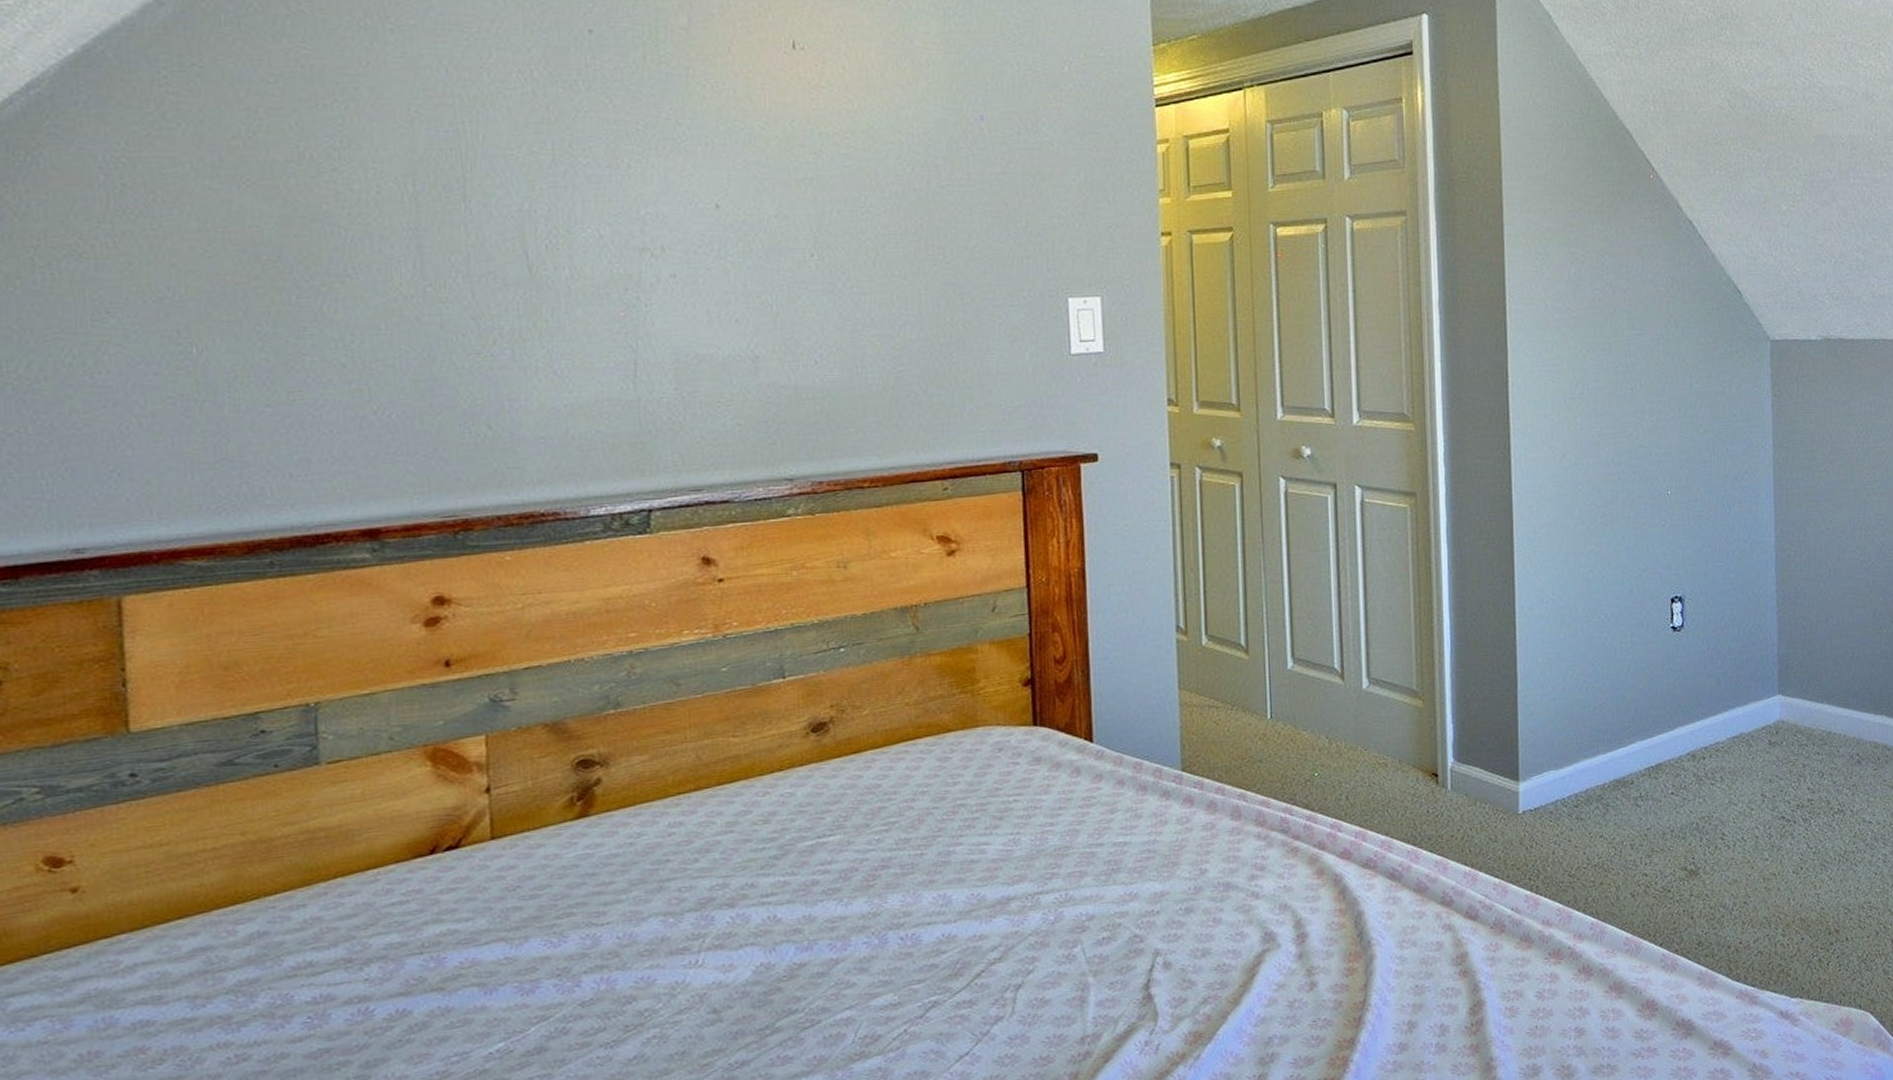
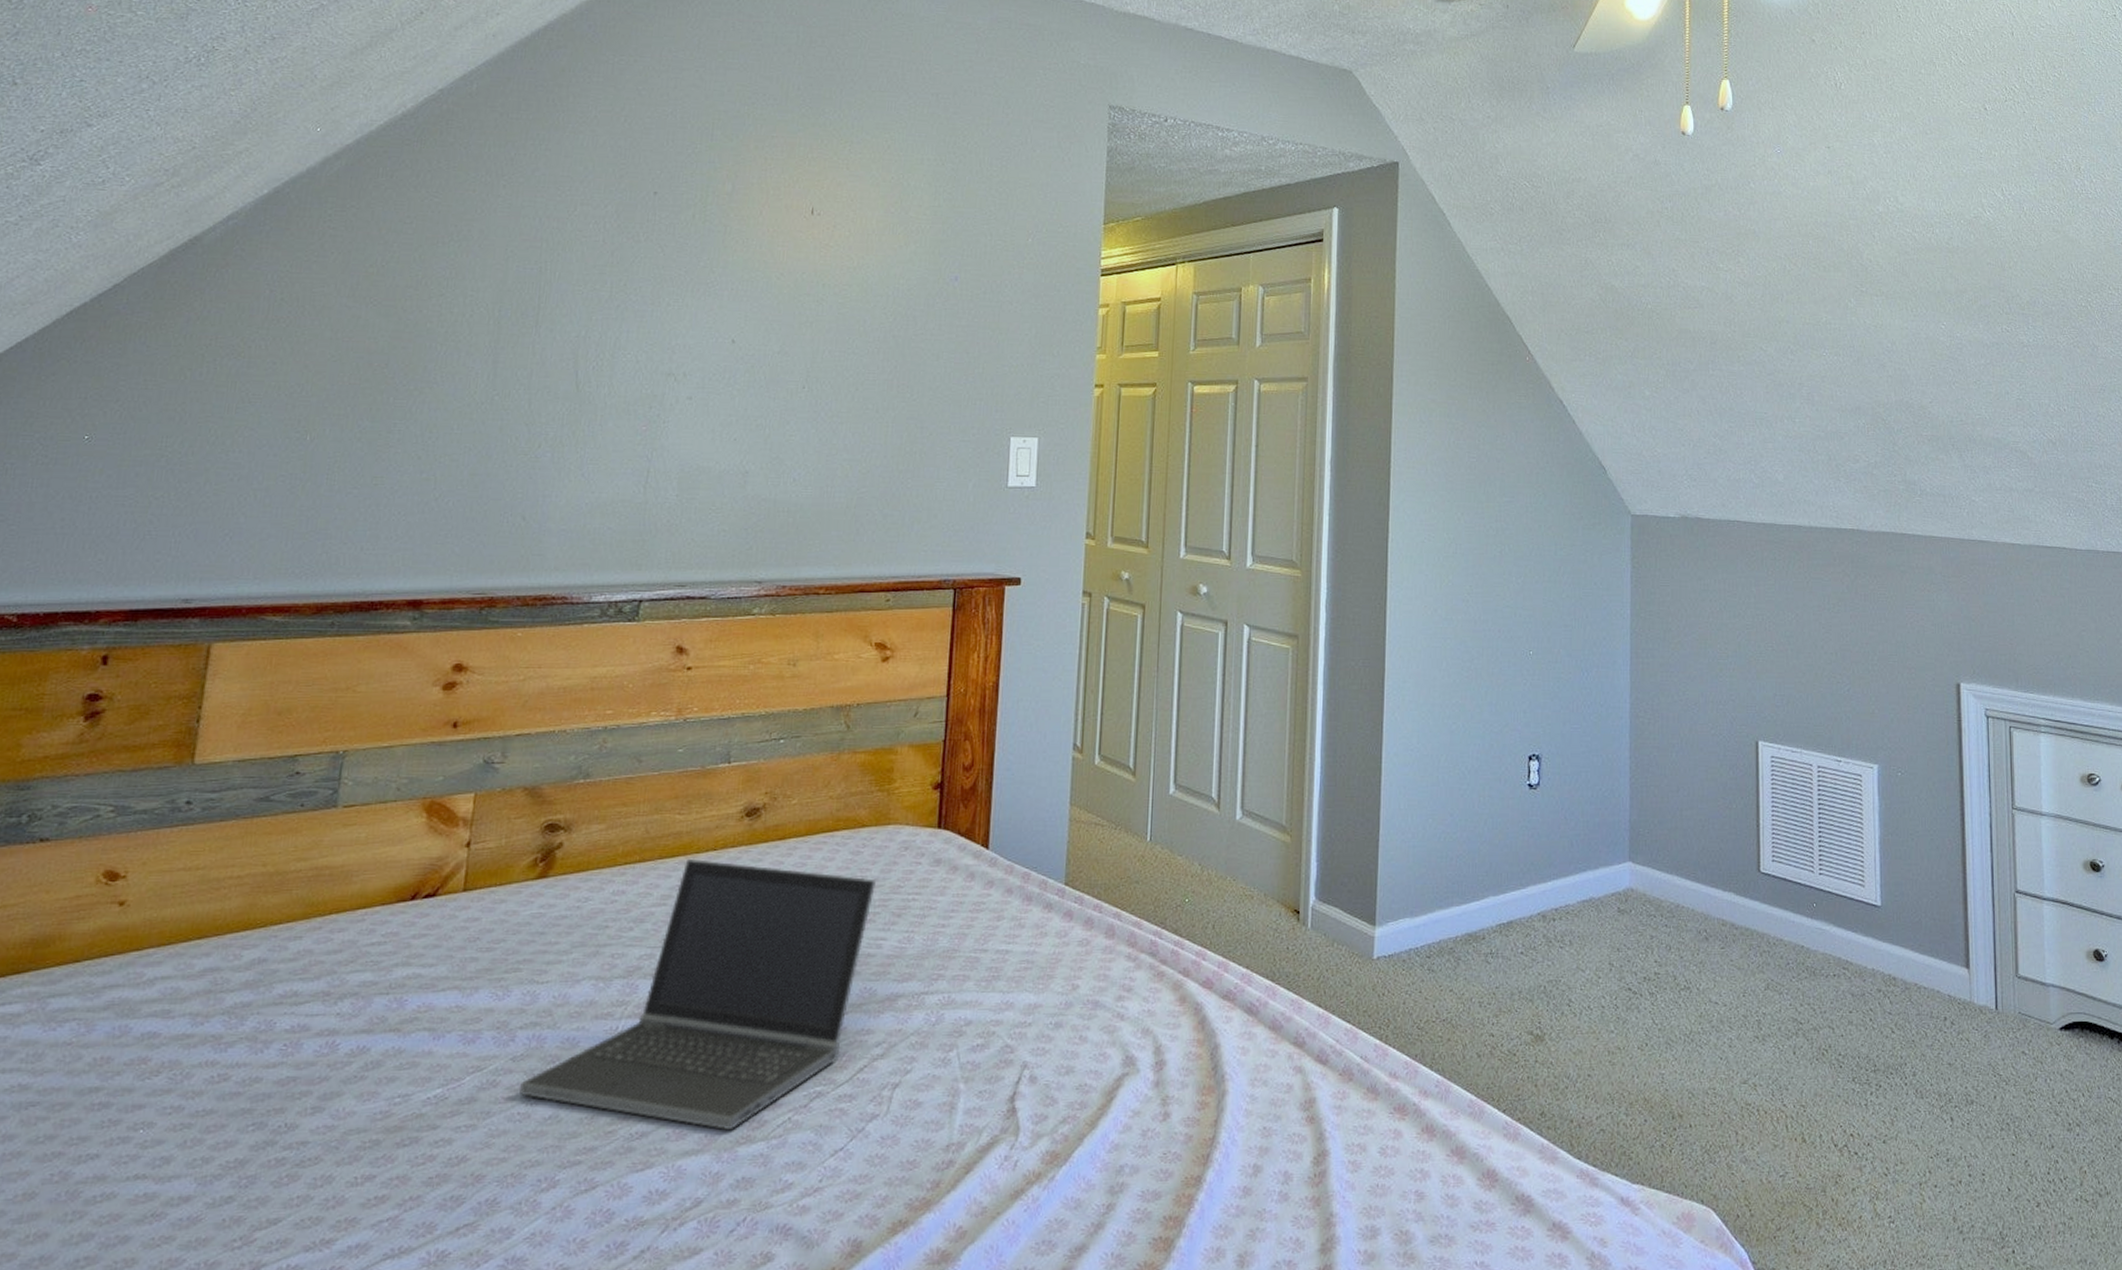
laptop computer: none [595,781,970,1050] -> present [519,858,876,1131]

